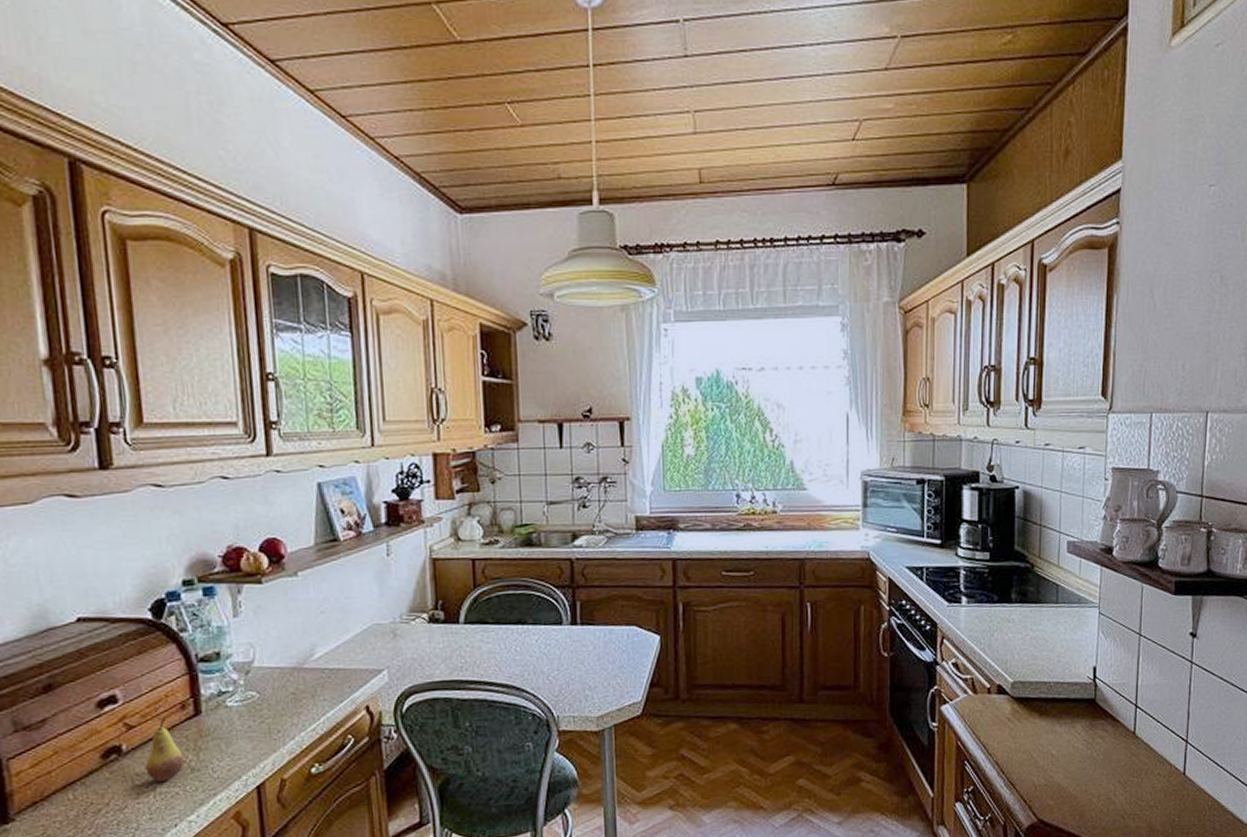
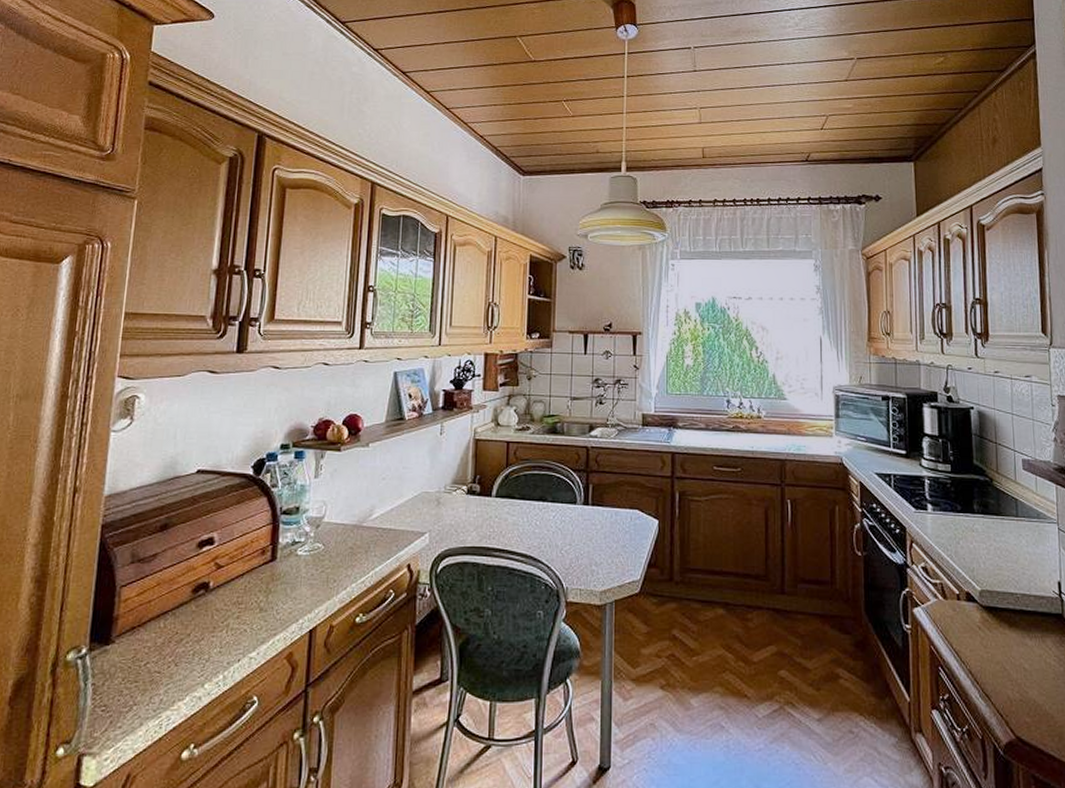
fruit: present [145,718,186,783] -> none [224,561,257,619]

